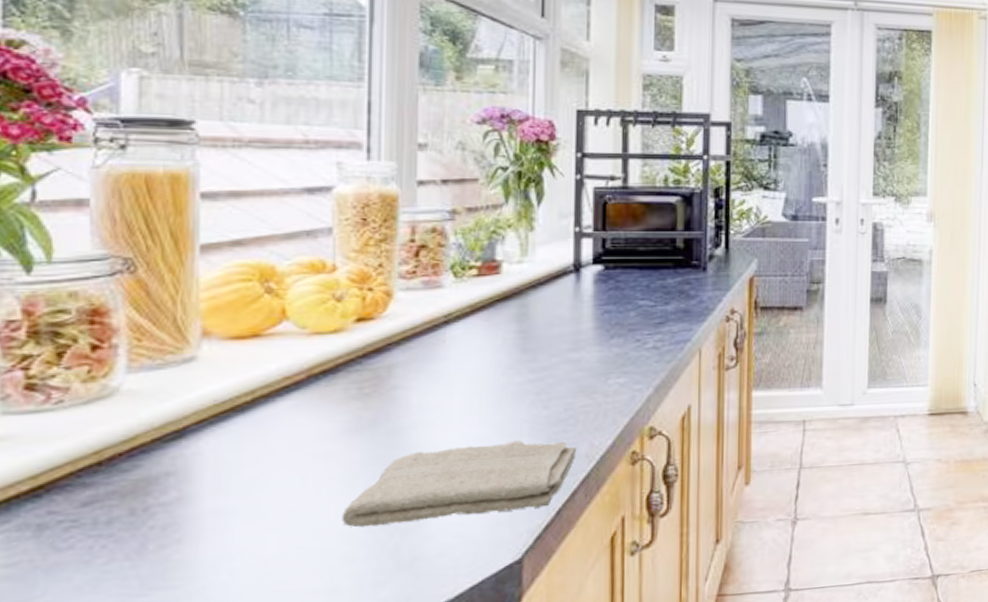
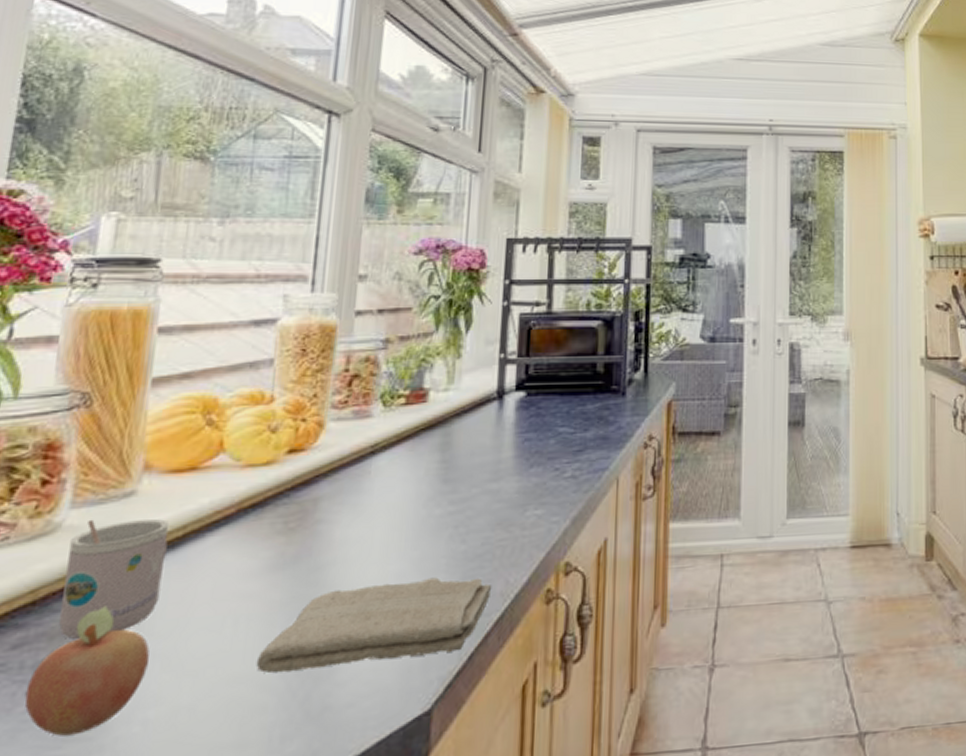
fruit: none [103,466,229,585] -> present [24,606,150,736]
mug: none [128,384,237,497] -> present [59,519,170,639]

